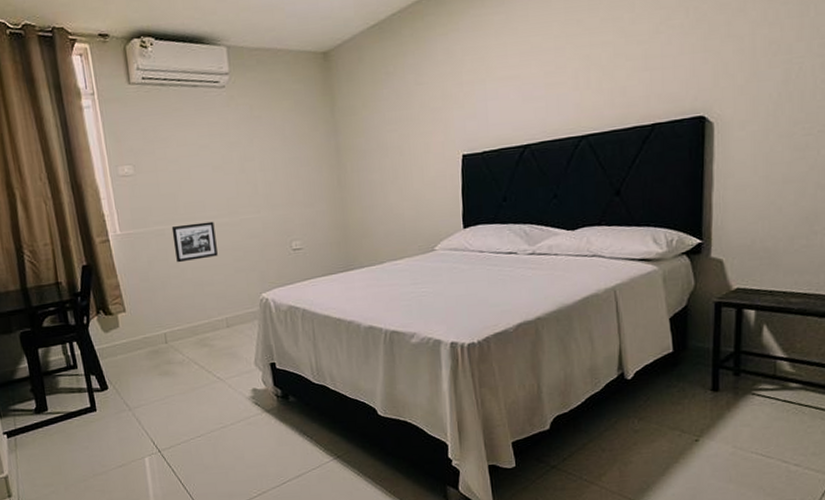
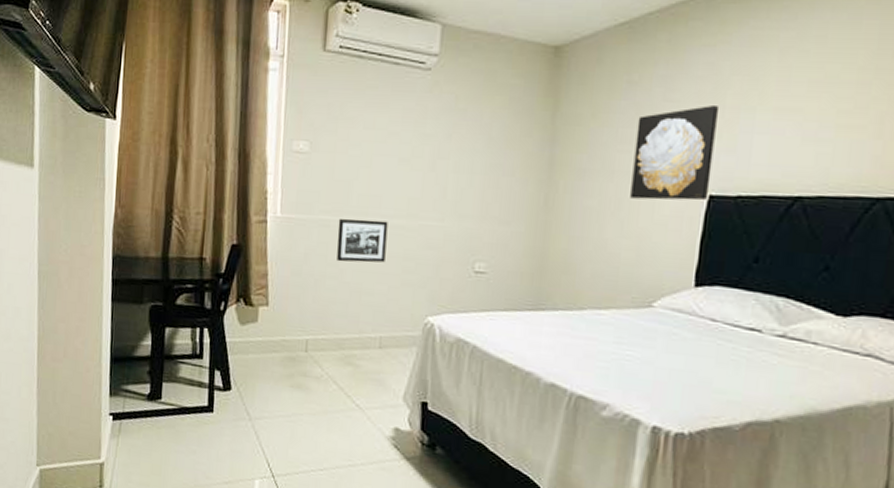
wall art: none [398,83,462,168] -> present [630,106,720,201]

